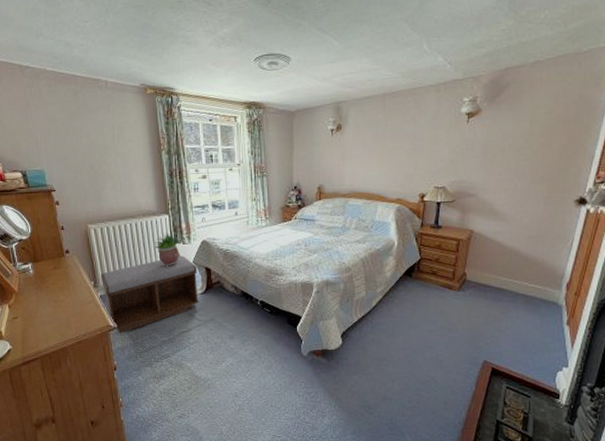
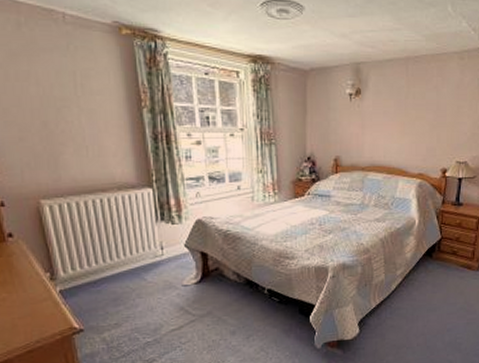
bench: present [100,255,200,333] -> none [59,238,194,337]
potted plant: present [154,232,181,267] -> none [134,209,169,252]

